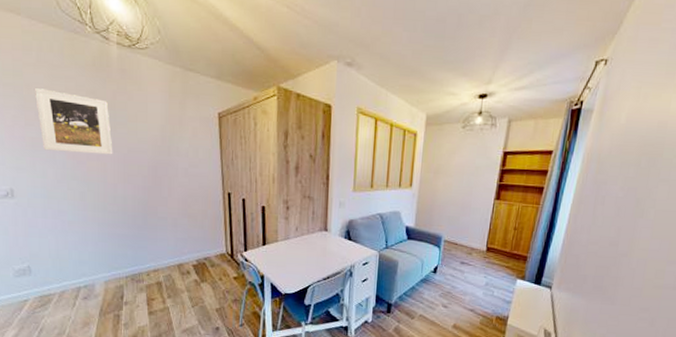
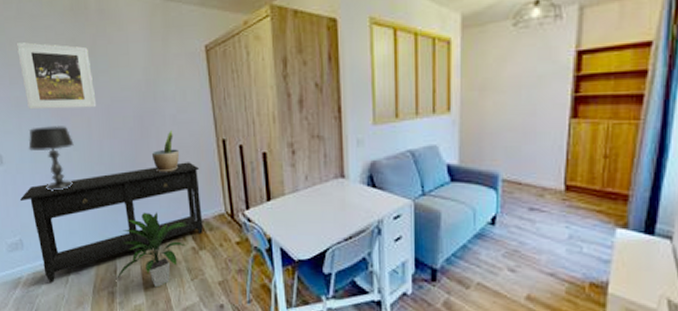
console table: none [29,209,206,305] -> present [19,162,203,283]
table lamp: none [42,167,88,226] -> present [28,126,74,191]
indoor plant: none [123,248,192,312] -> present [117,212,188,288]
potted plant: none [163,180,189,217] -> present [151,129,180,172]

